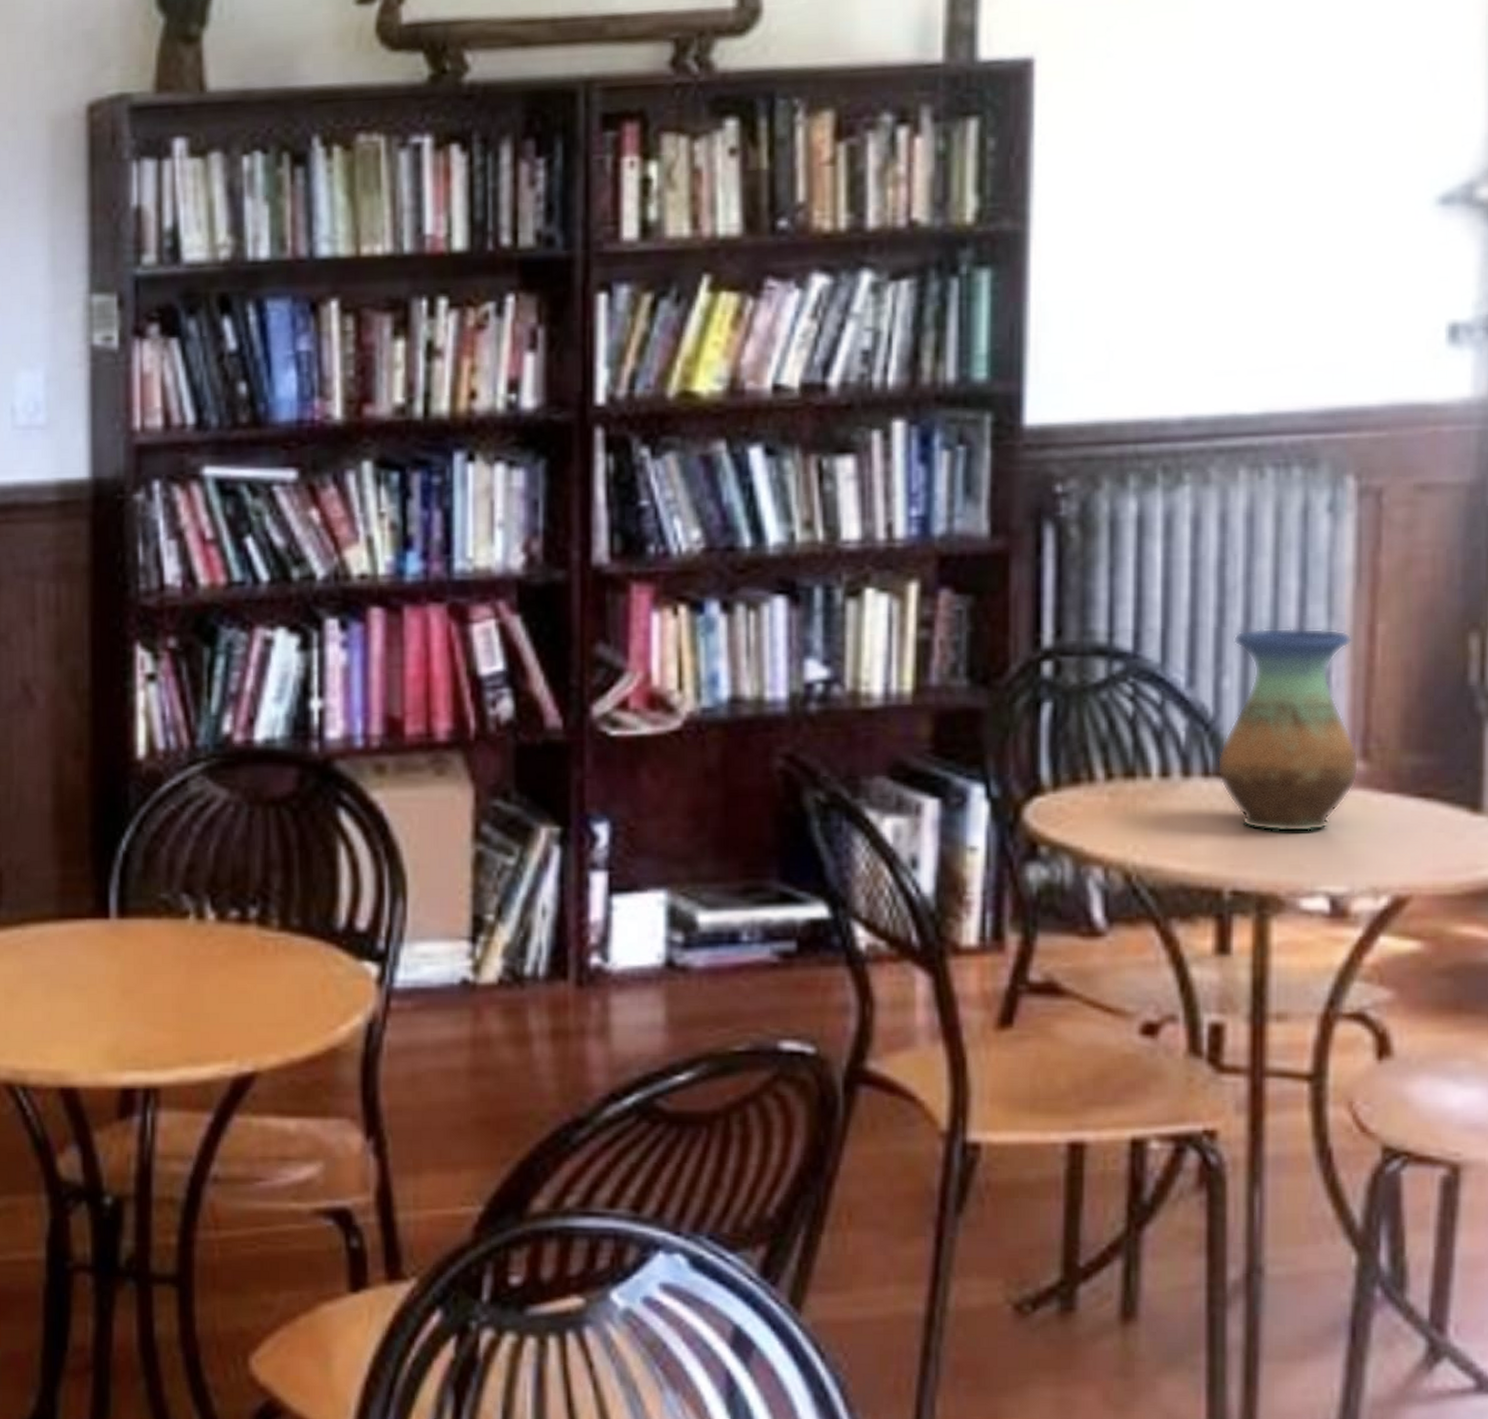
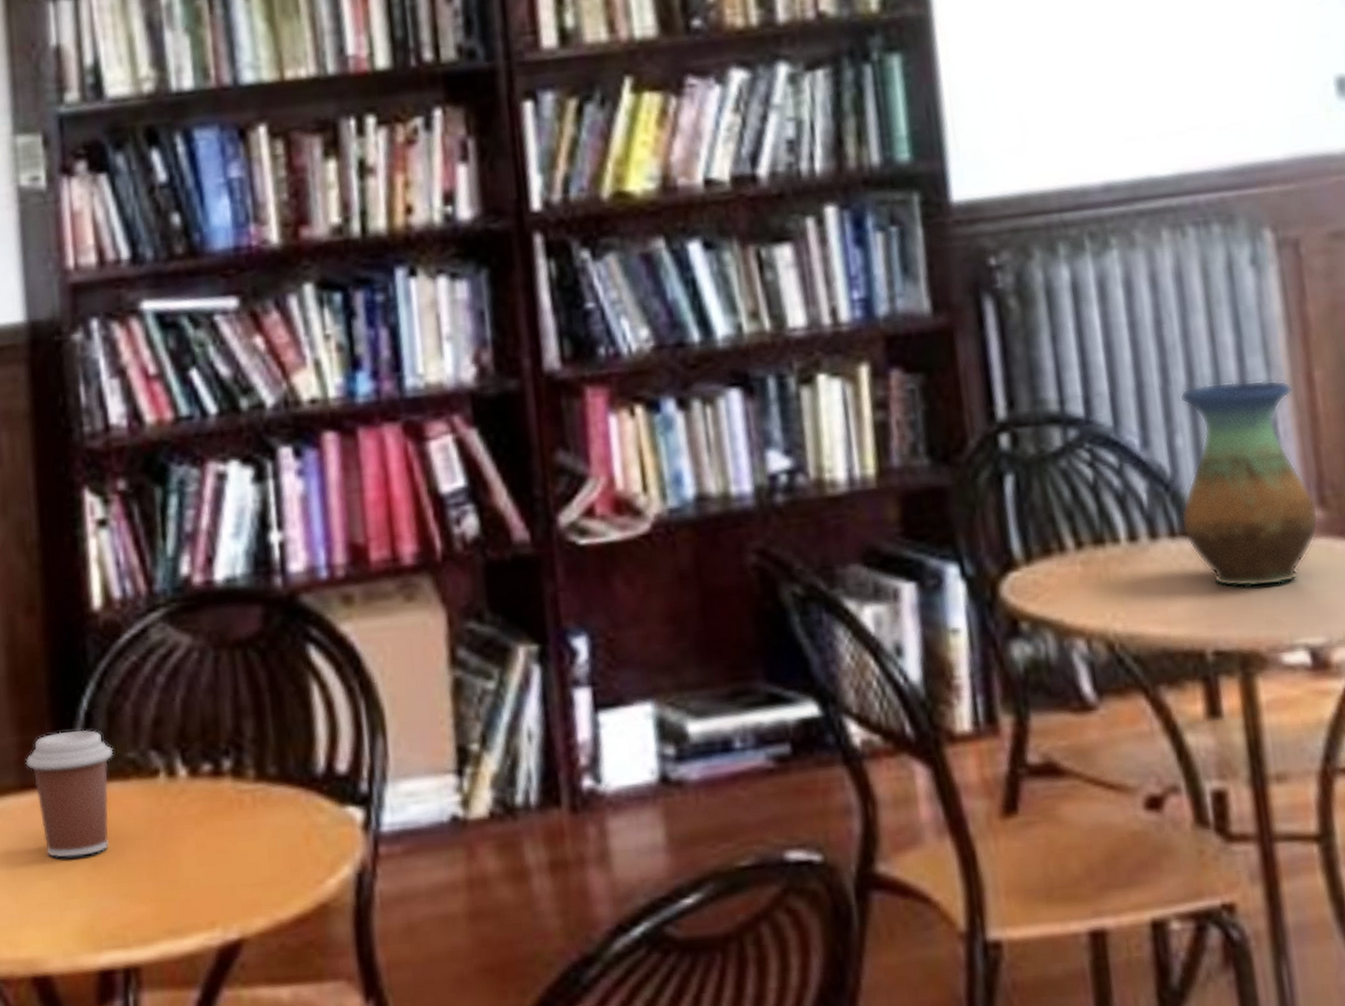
coffee cup: none [65,868,148,984] -> present [25,729,114,858]

